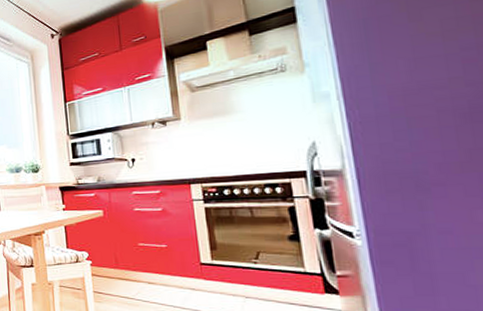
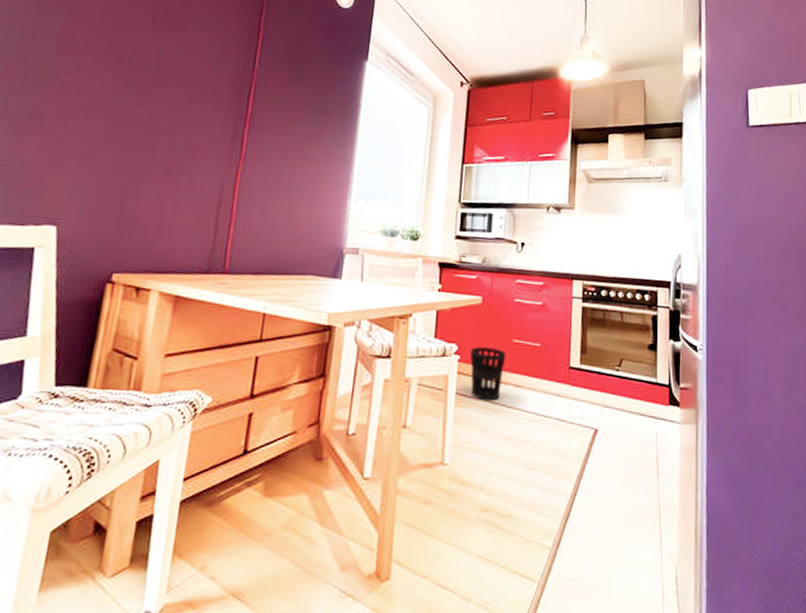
wastebasket: none [99,252,135,297] -> present [469,347,507,401]

